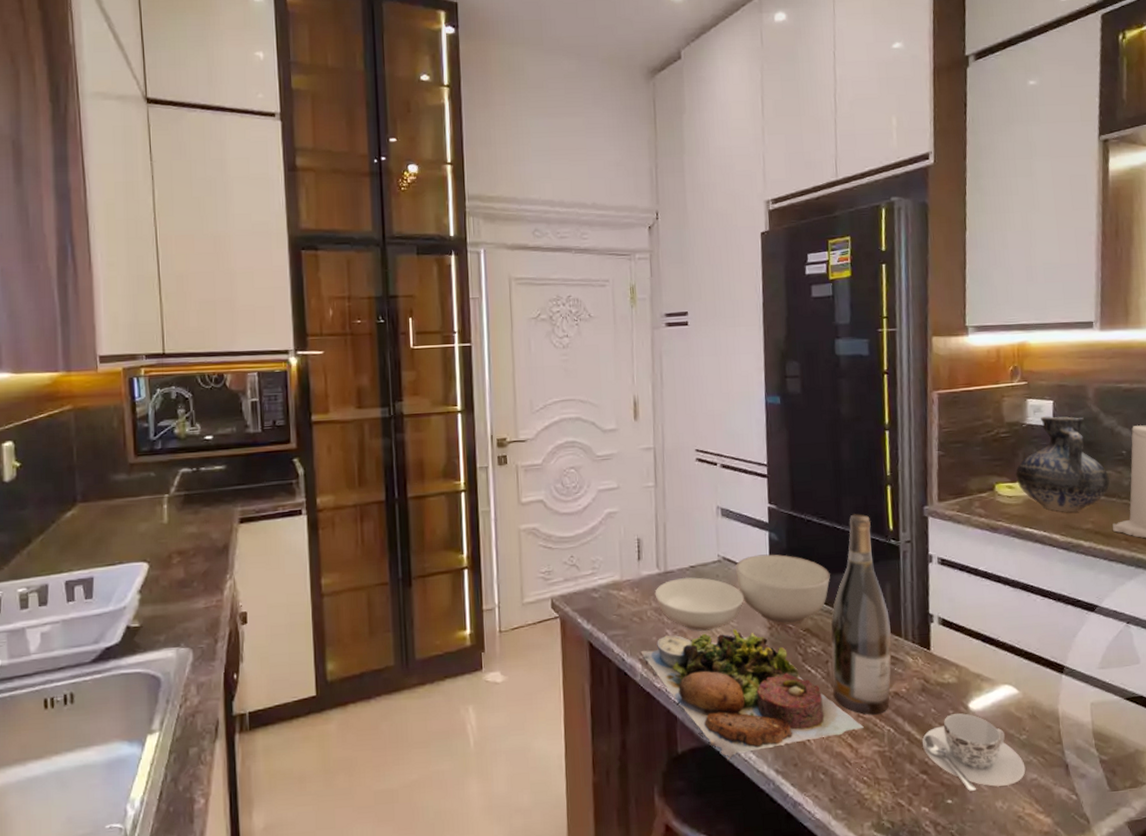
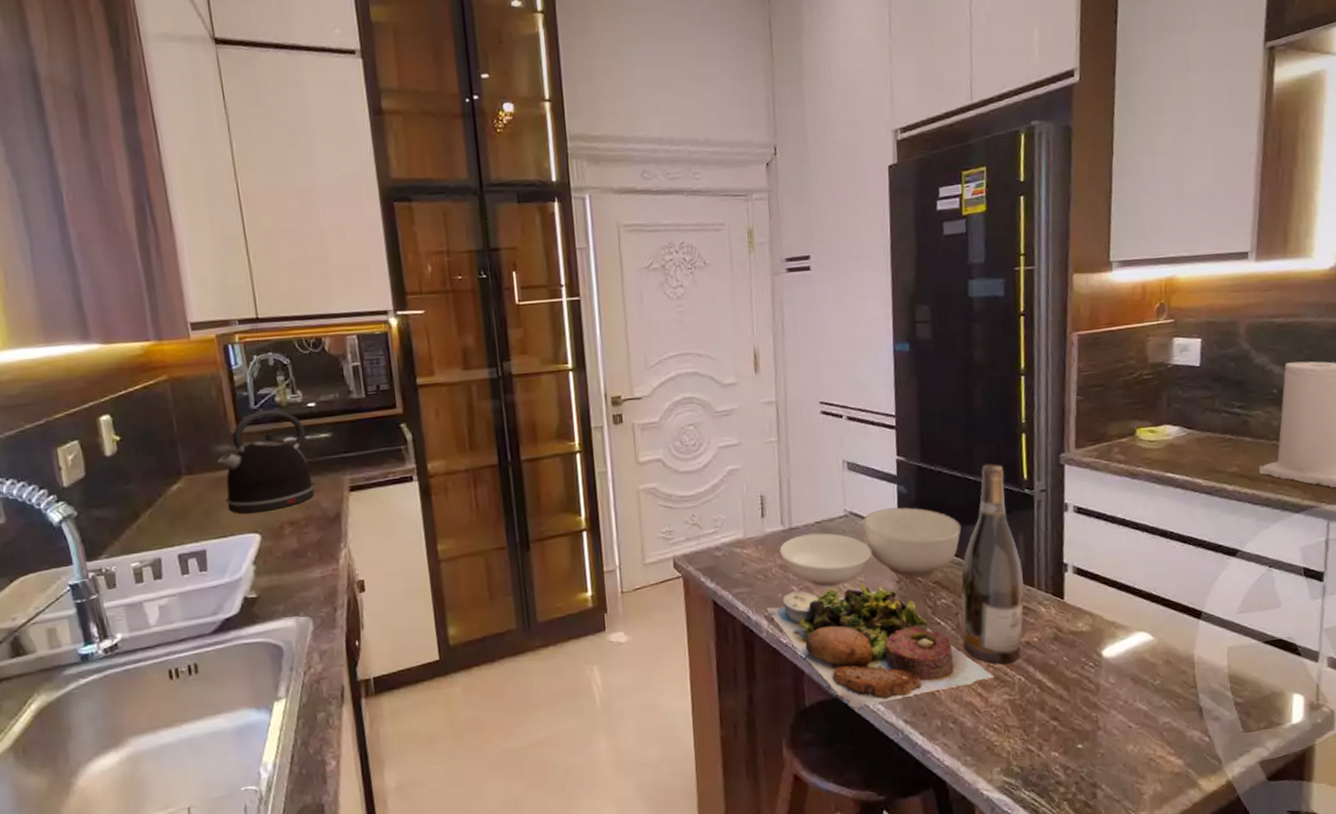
kettle: none [112,440,206,542] -> present [217,409,315,514]
teacup: present [922,713,1026,792] -> none [1054,660,1158,737]
ceramic jug: present [1015,415,1110,513] -> none [1158,354,1258,456]

